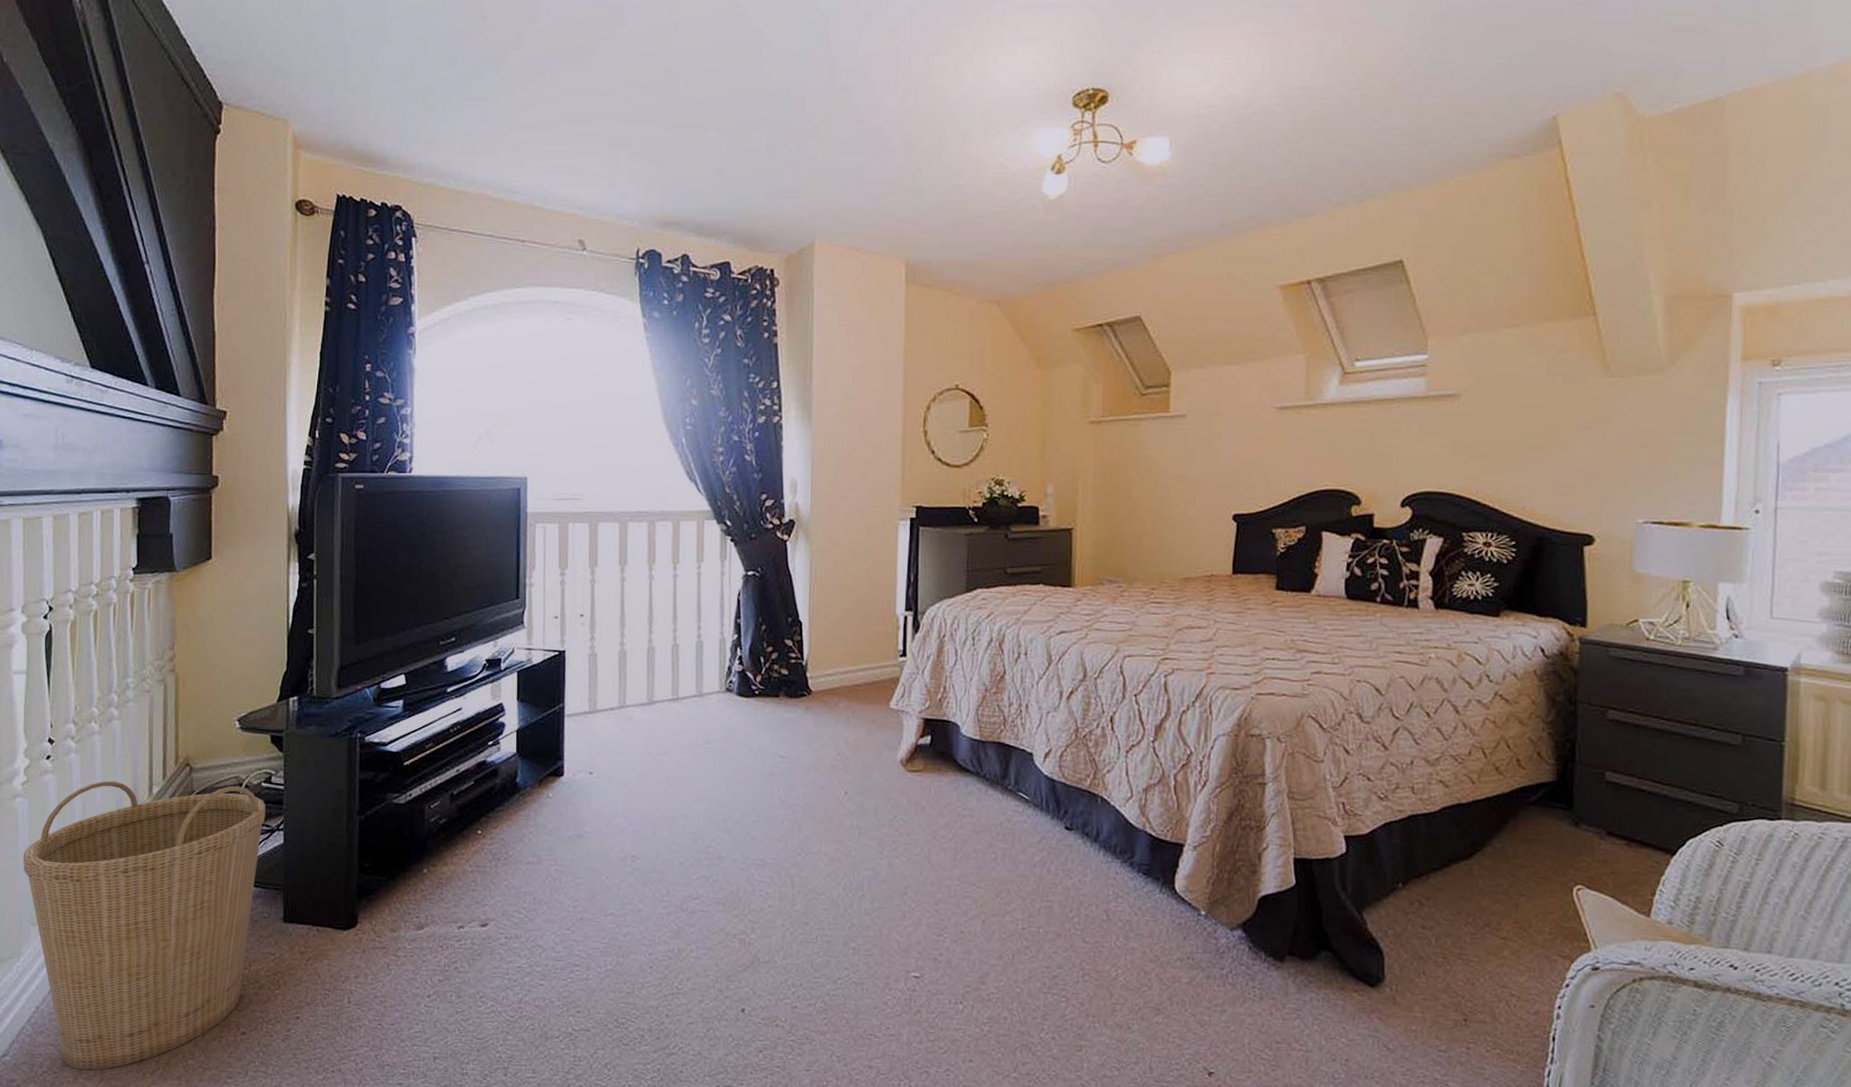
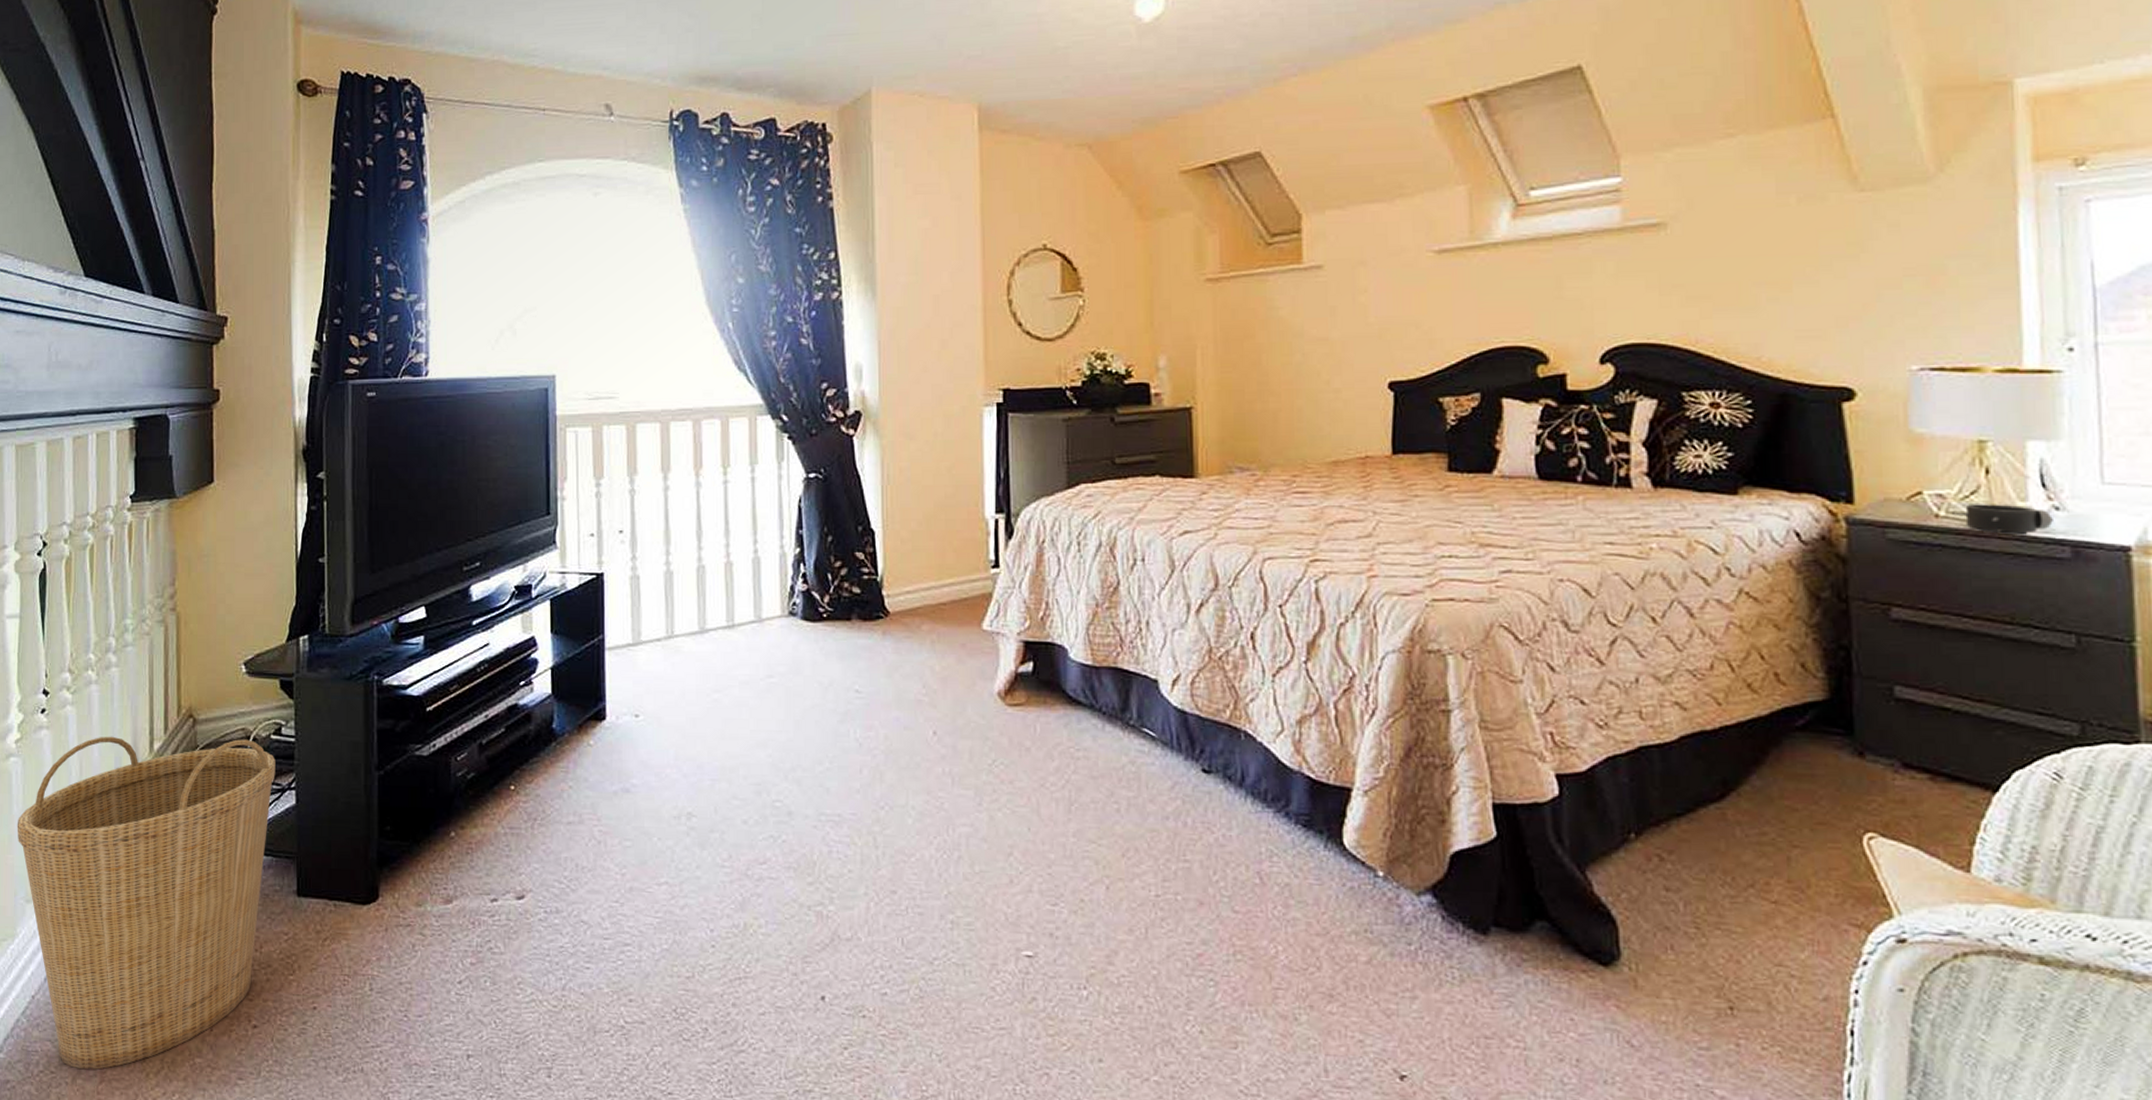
alarm clock: none [1659,630,1734,656] -> present [1953,504,2055,534]

